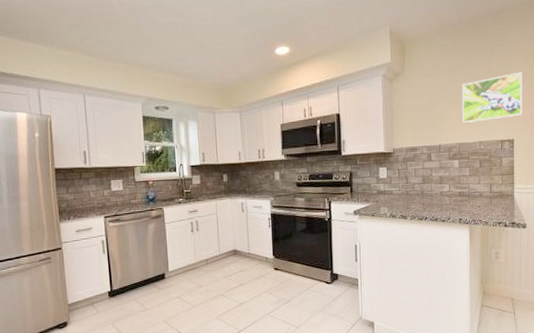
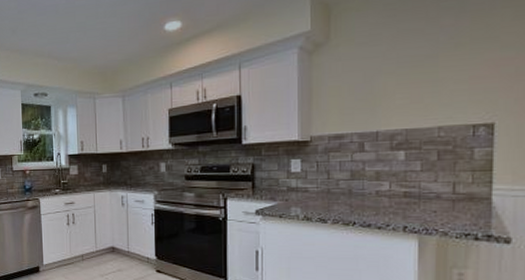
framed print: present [462,72,523,123] -> none [413,31,512,103]

